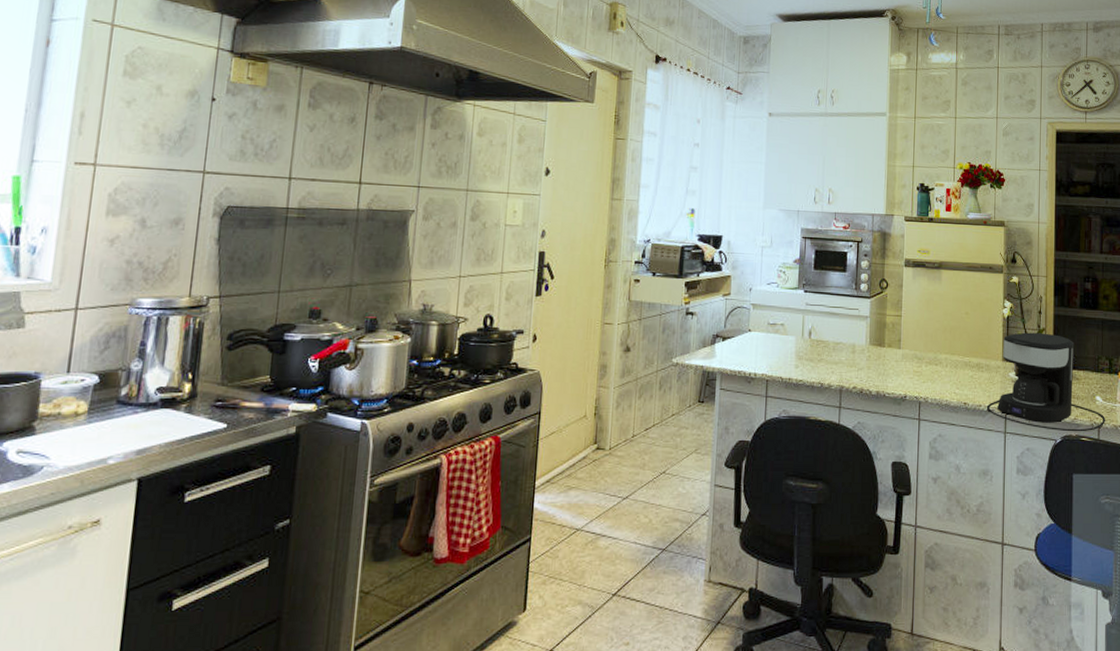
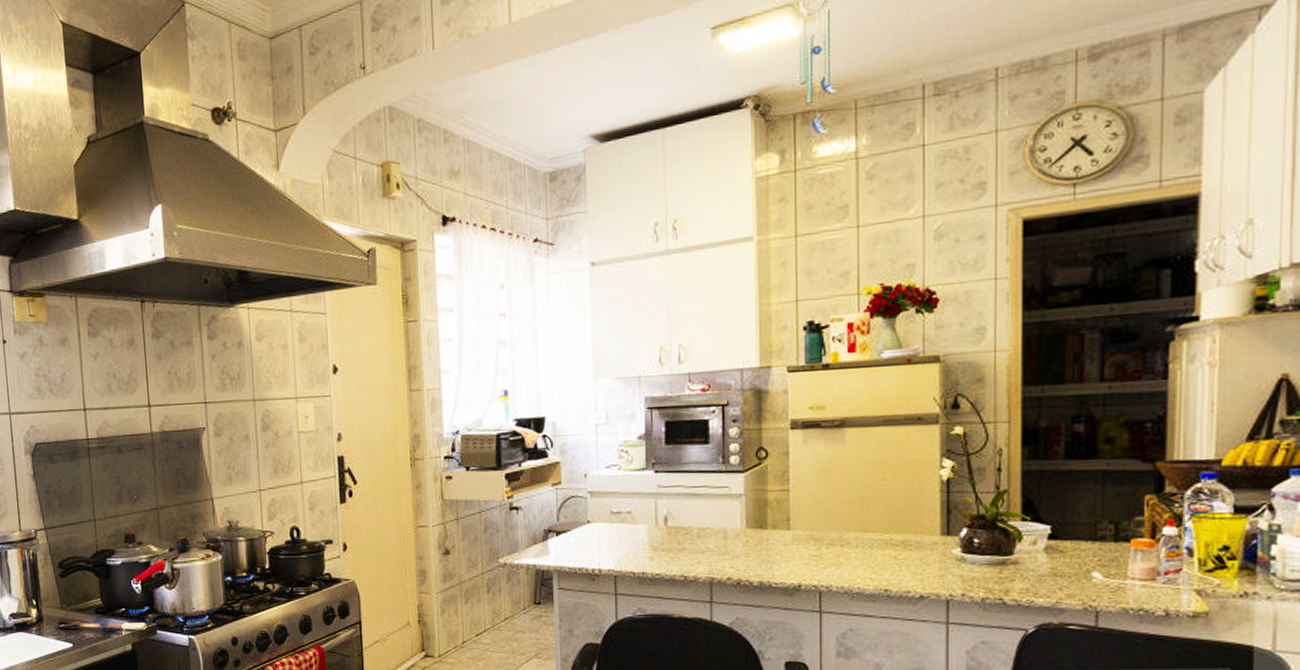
coffee maker: present [987,332,1105,432] -> none [919,495,1108,619]

